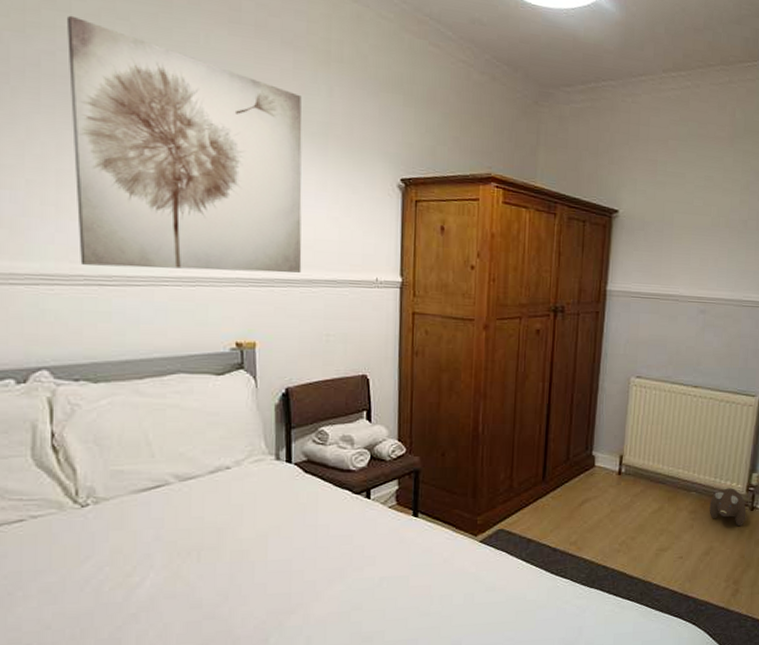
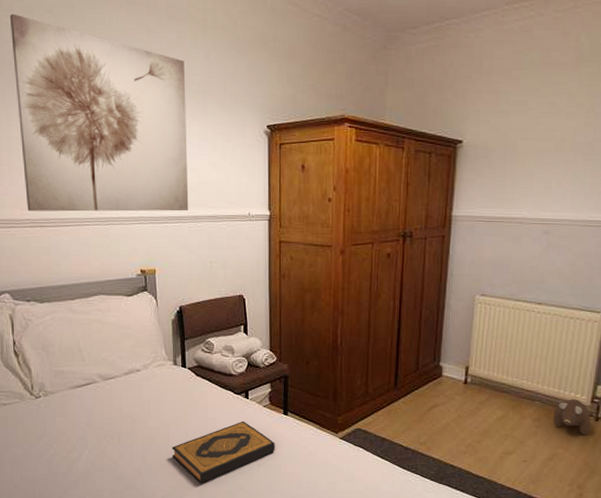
hardback book: none [269,526,402,606] -> present [171,421,275,483]

